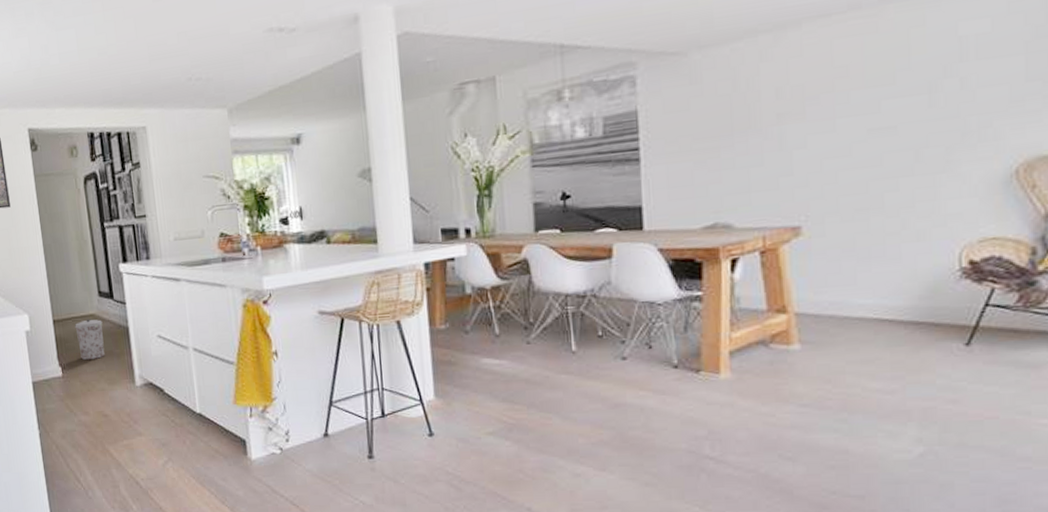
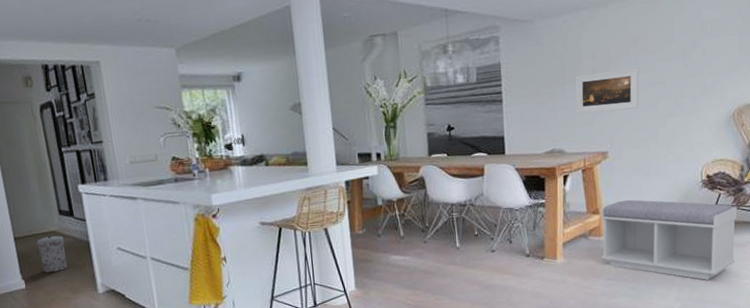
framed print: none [750,109,853,174] -> present [575,68,639,114]
bench: none [790,294,1026,415] -> present [601,199,738,280]

